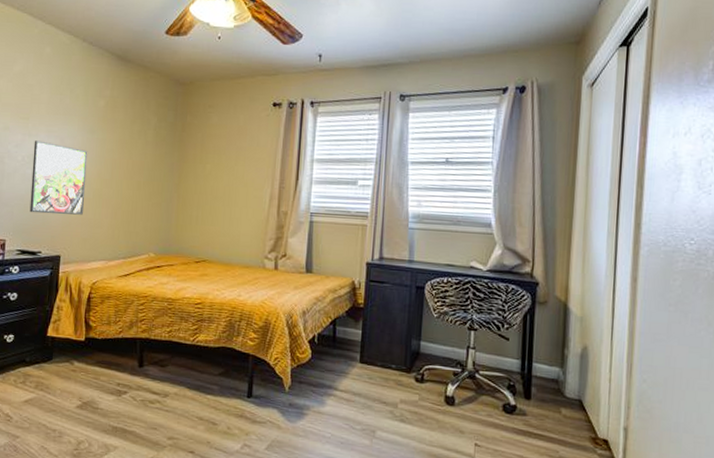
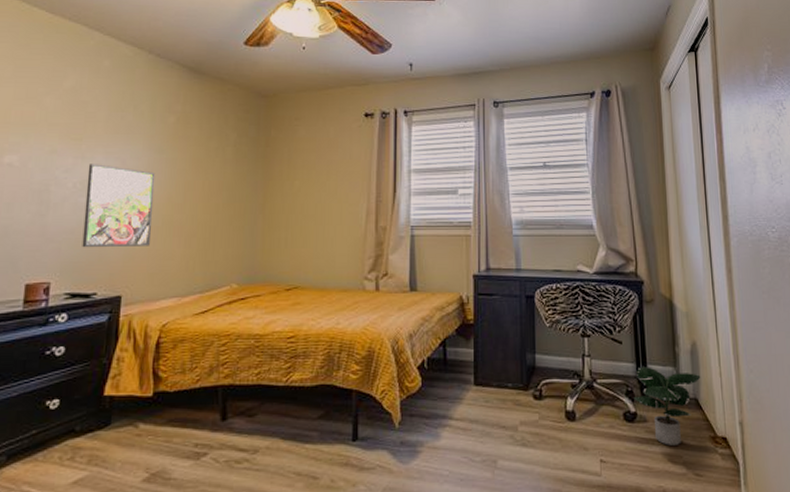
potted plant: none [515,364,588,441] -> present [634,367,701,445]

